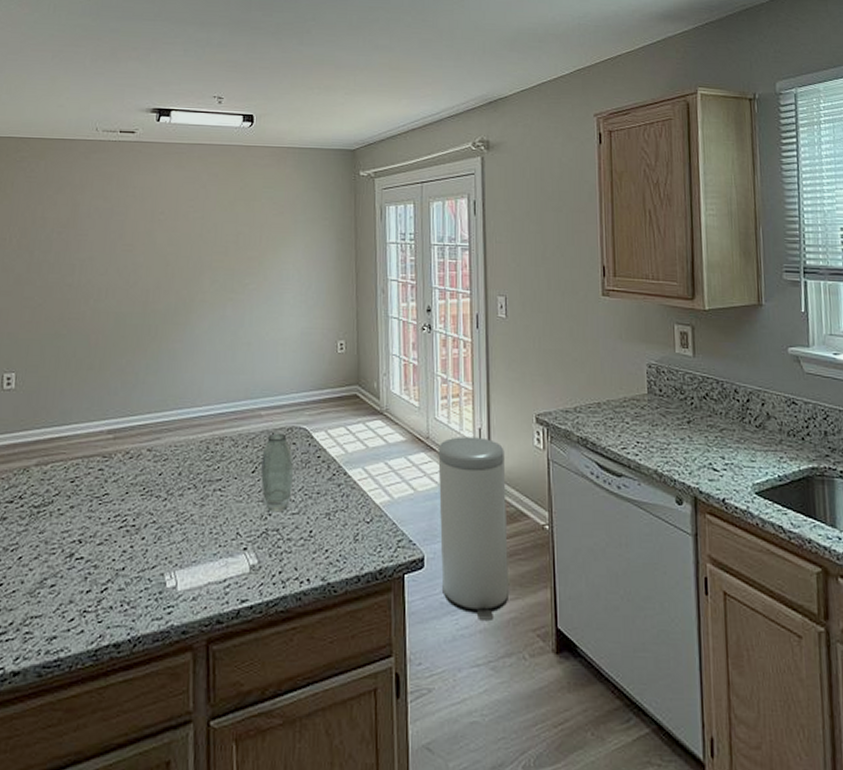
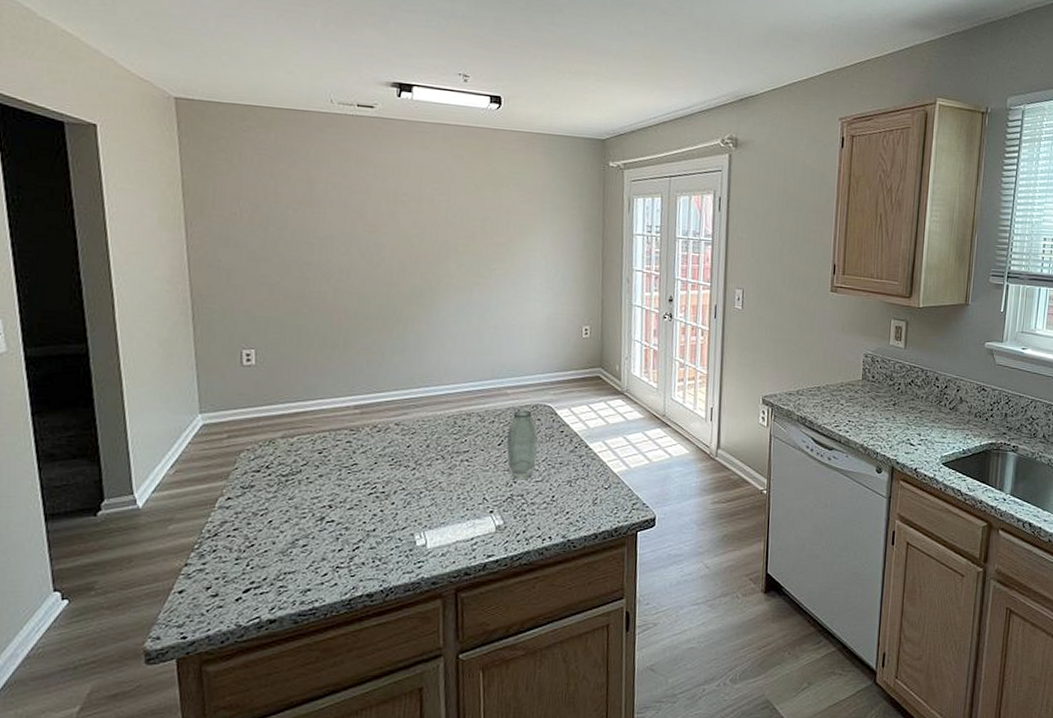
pedal bin: present [438,437,510,622] -> none [670,415,733,569]

